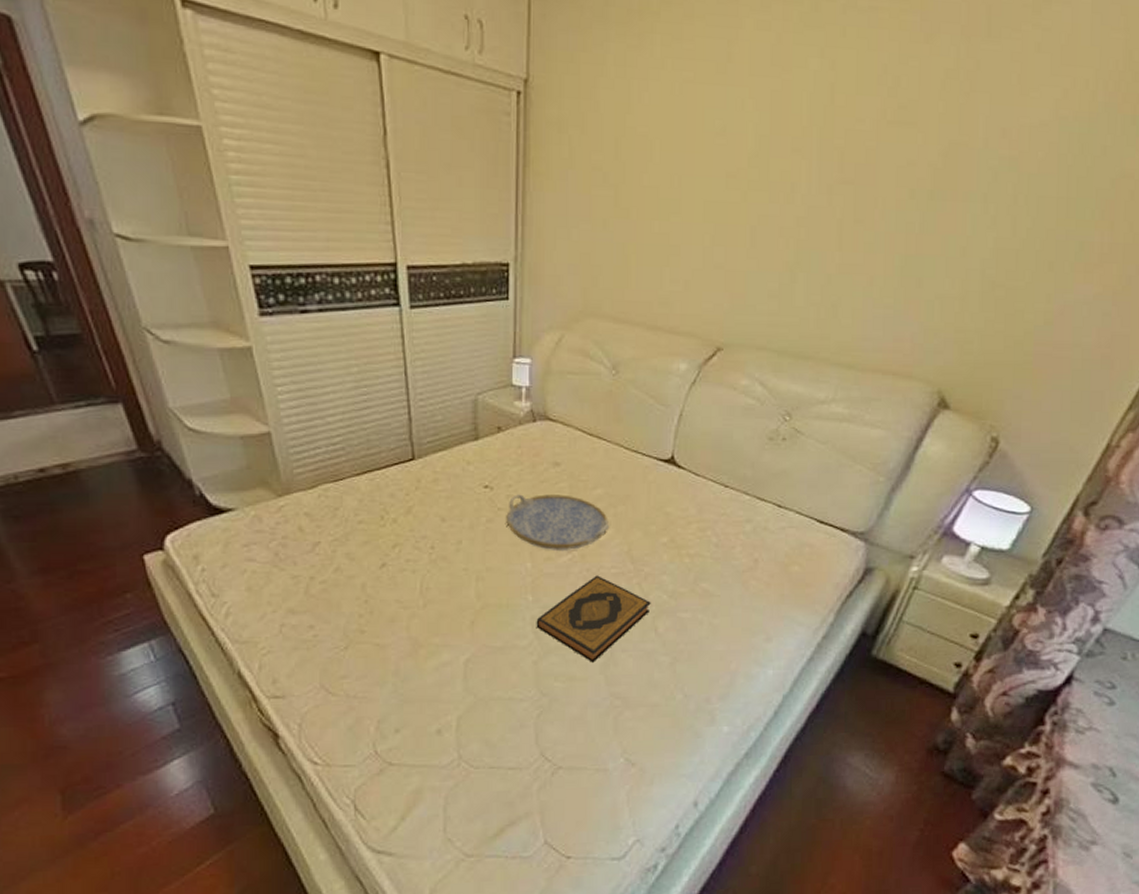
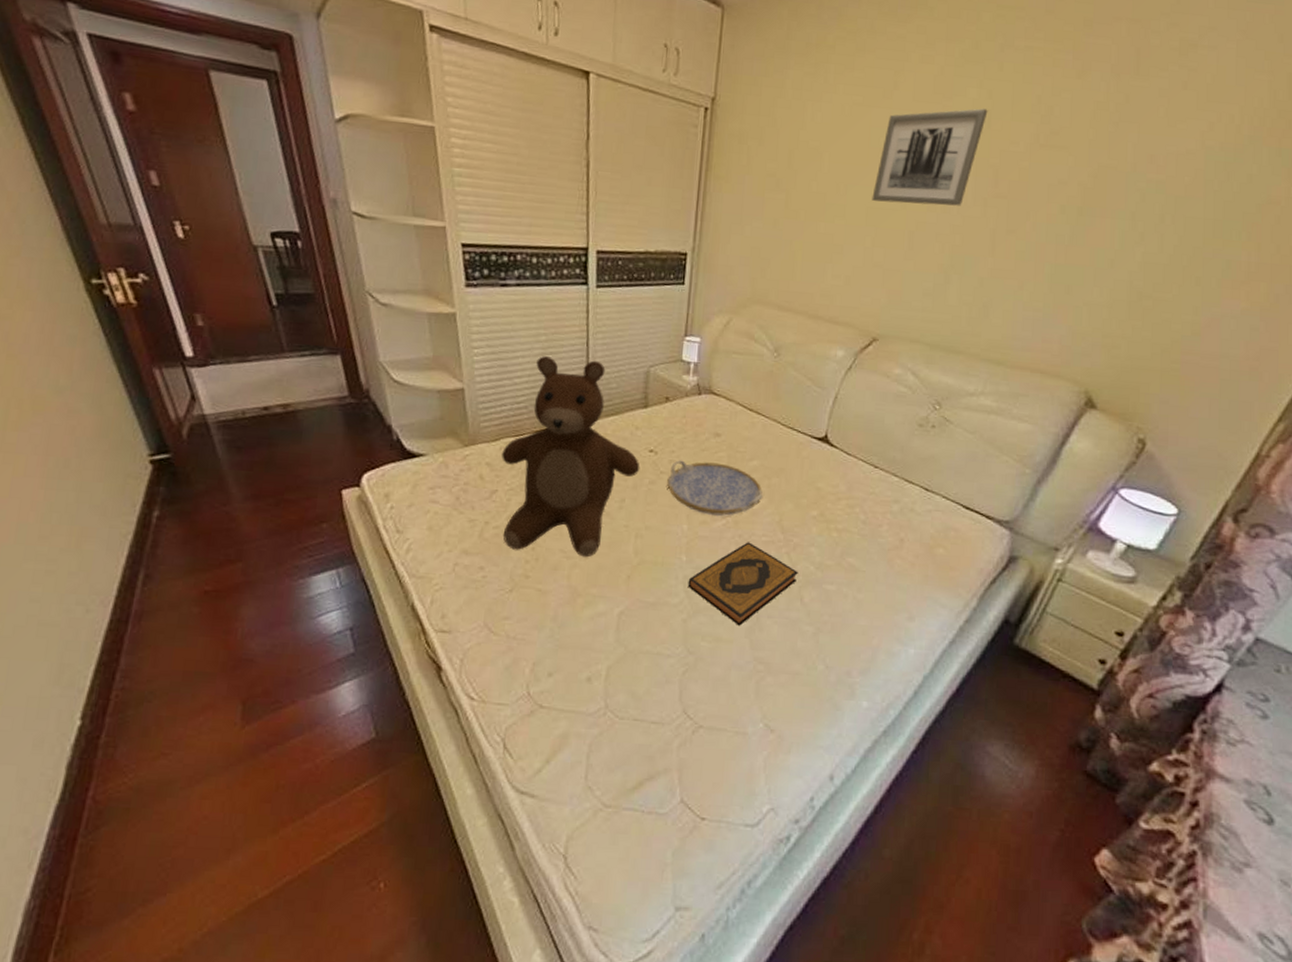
bear: none [321,390,476,606] -> present [502,356,640,558]
wall art: none [709,81,831,196] -> present [872,108,988,206]

